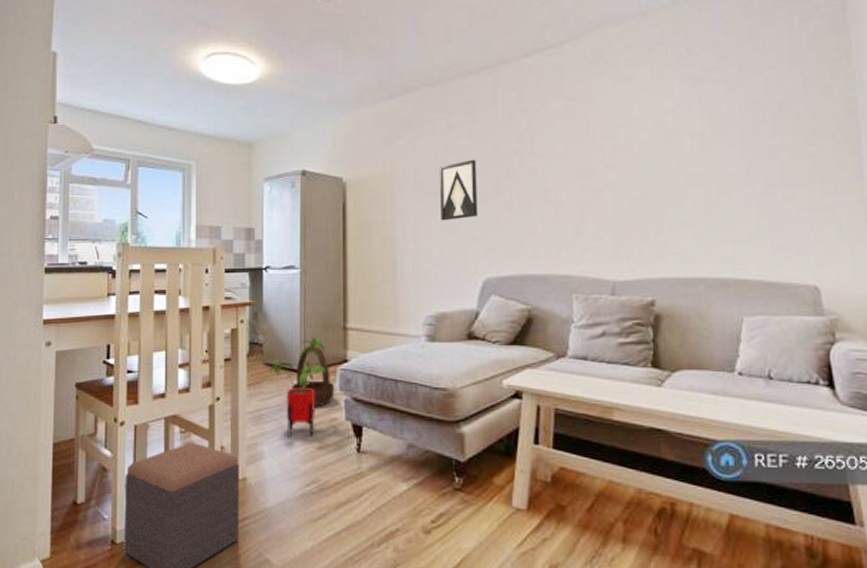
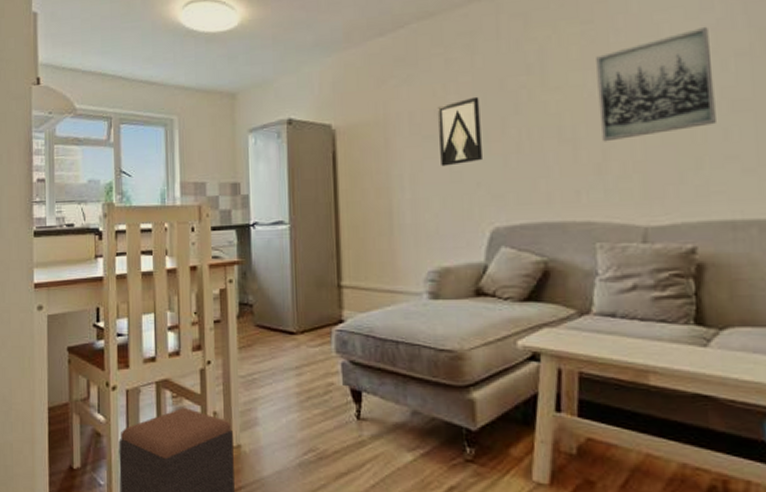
house plant: present [269,337,326,437] -> none [261,296,321,402]
basket: present [291,347,335,407] -> none [284,307,331,371]
wall art: none [577,111,674,205] -> present [596,27,716,142]

